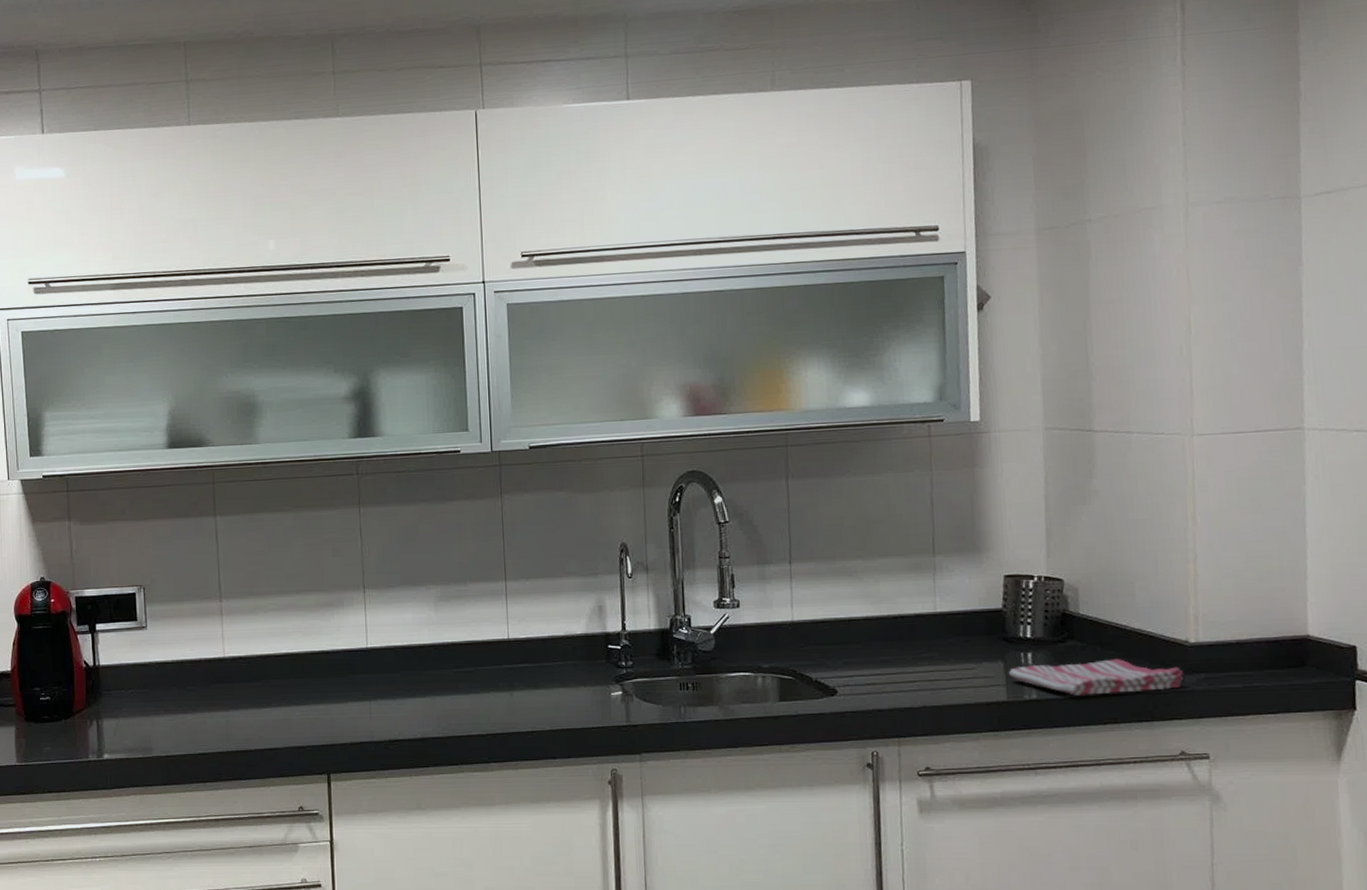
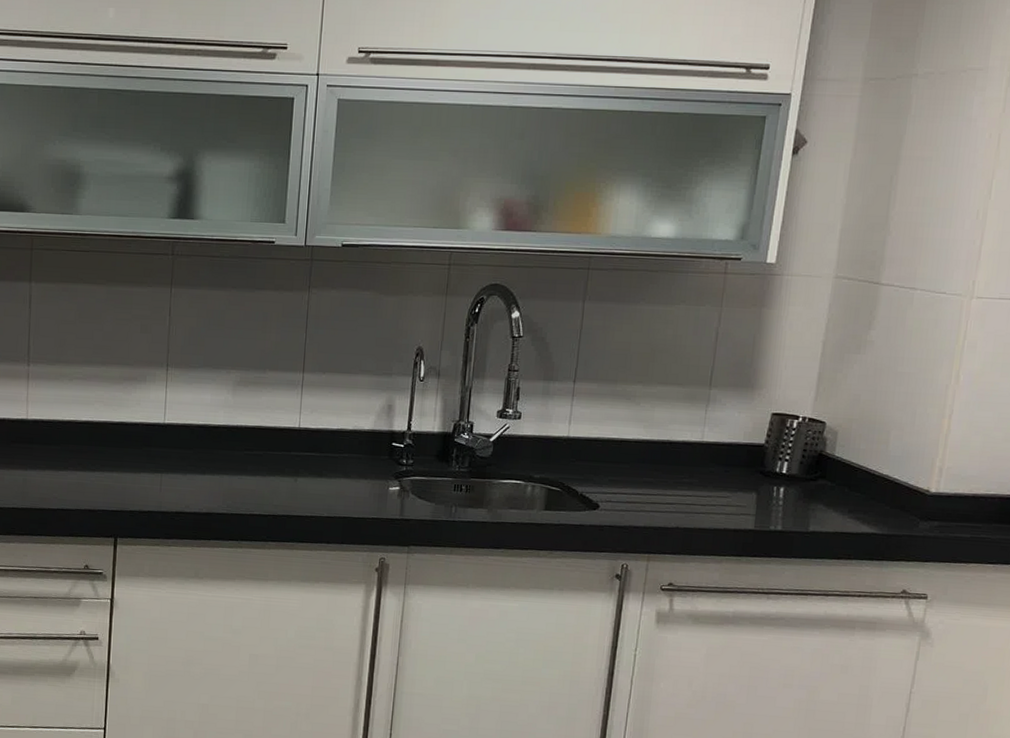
dish towel: present [1008,659,1183,696] -> none [759,498,919,533]

